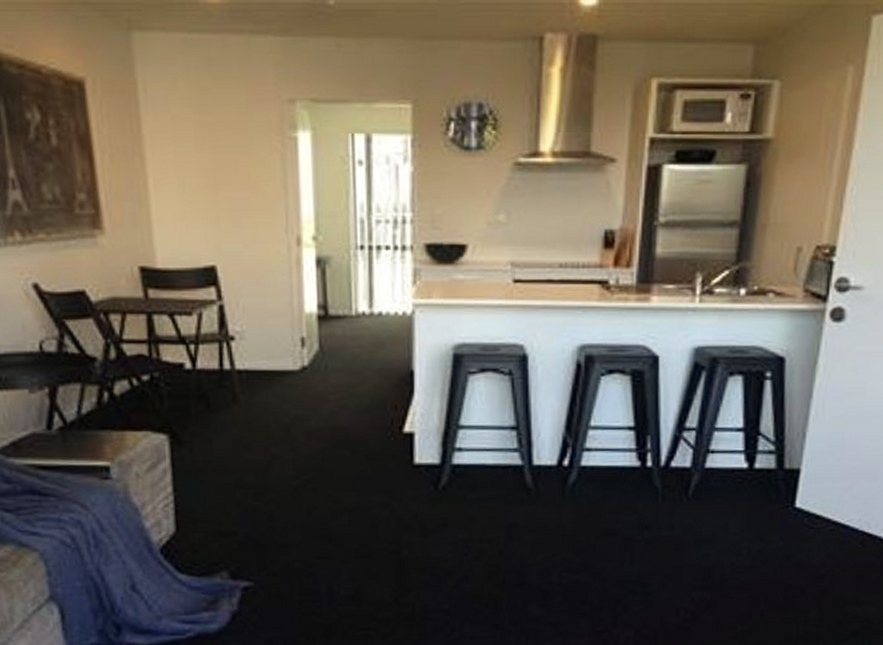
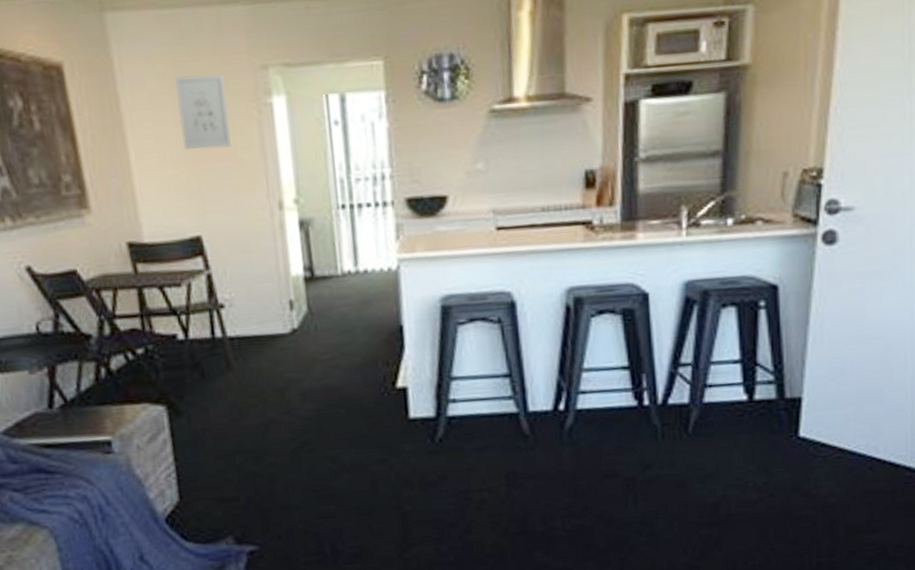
wall art: none [200,102,254,180] -> present [175,74,232,151]

